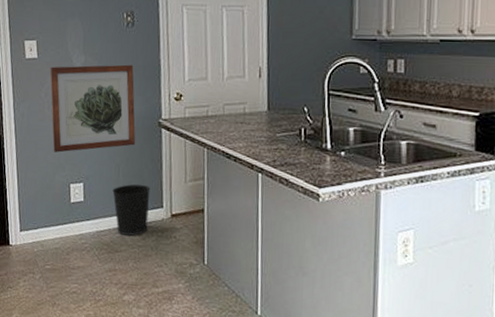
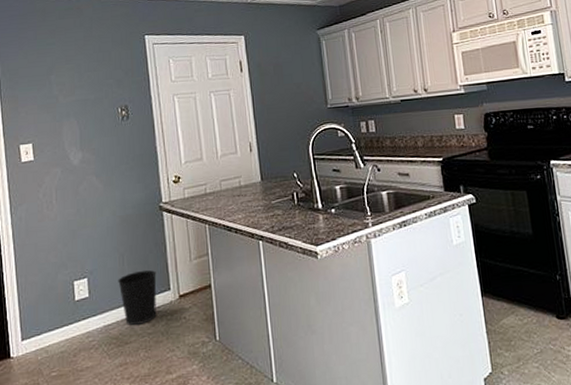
wall art: present [50,64,135,153] -> none [47,155,138,251]

